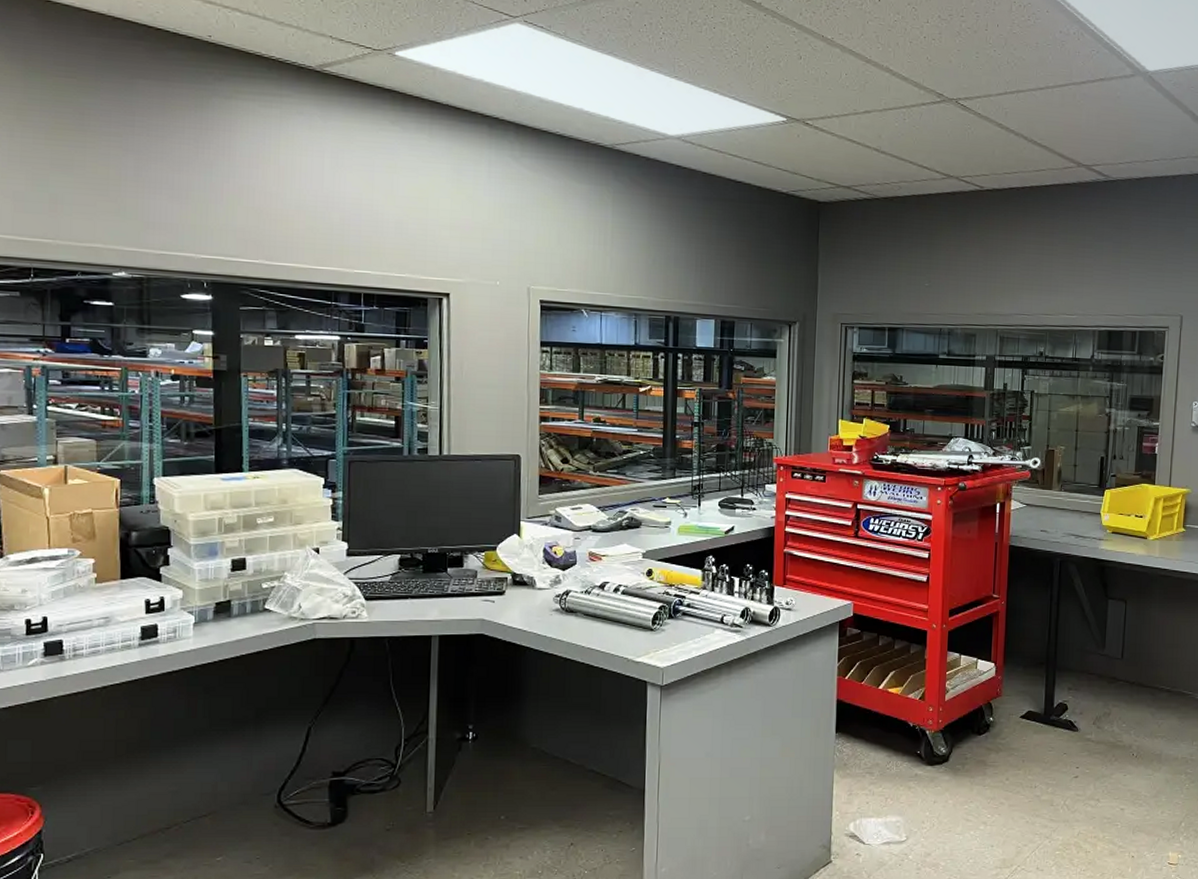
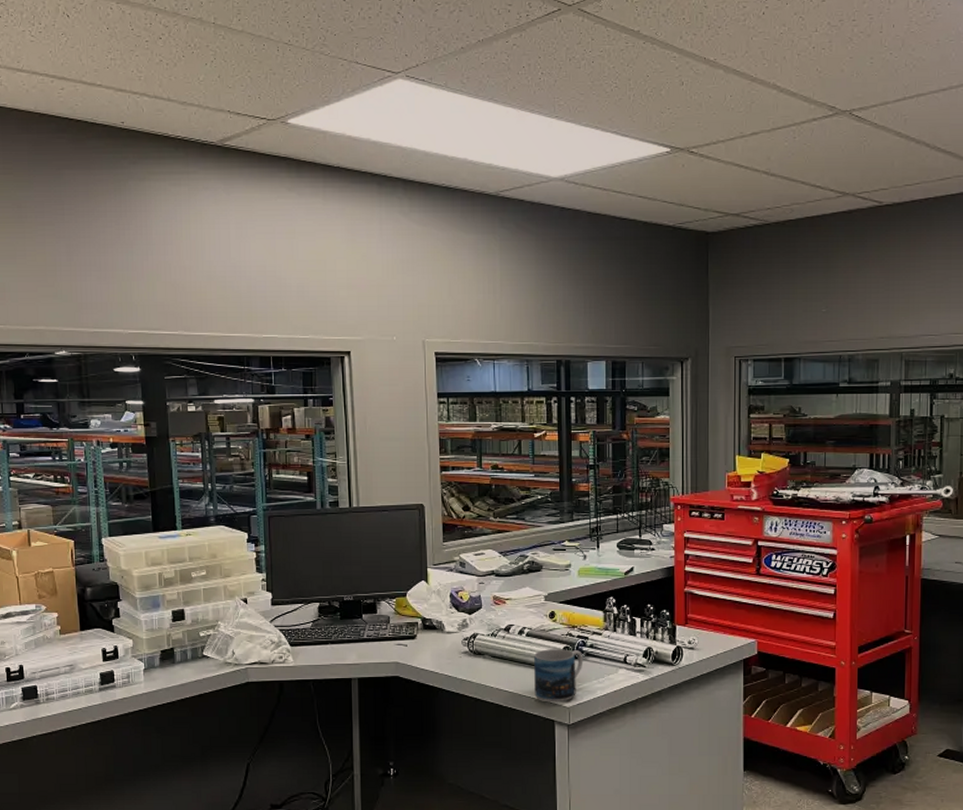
mug: none [627,608,680,663] -> present [534,649,584,703]

